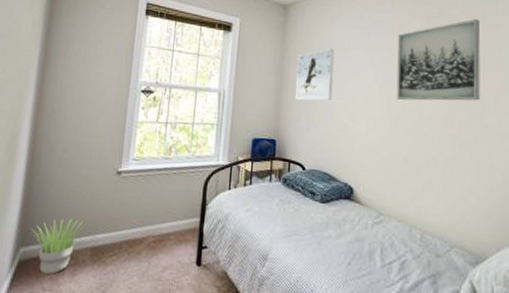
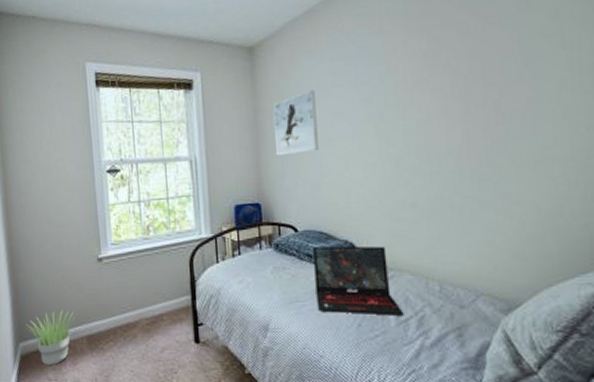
laptop: none [314,186,389,259] -> present [313,246,404,316]
wall art: present [396,18,481,101] -> none [392,21,502,137]

